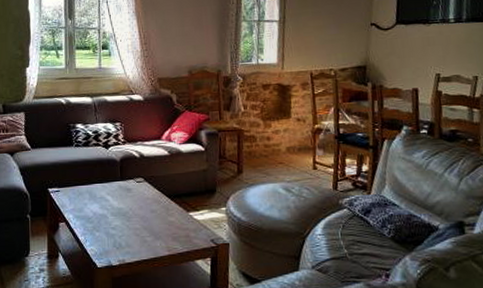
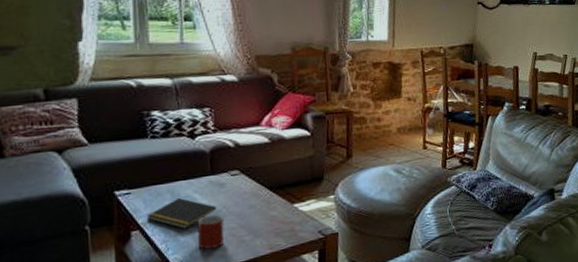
notepad: none [71,199,124,225] -> present [147,198,216,229]
mug: none [109,215,130,245] -> present [197,214,224,250]

